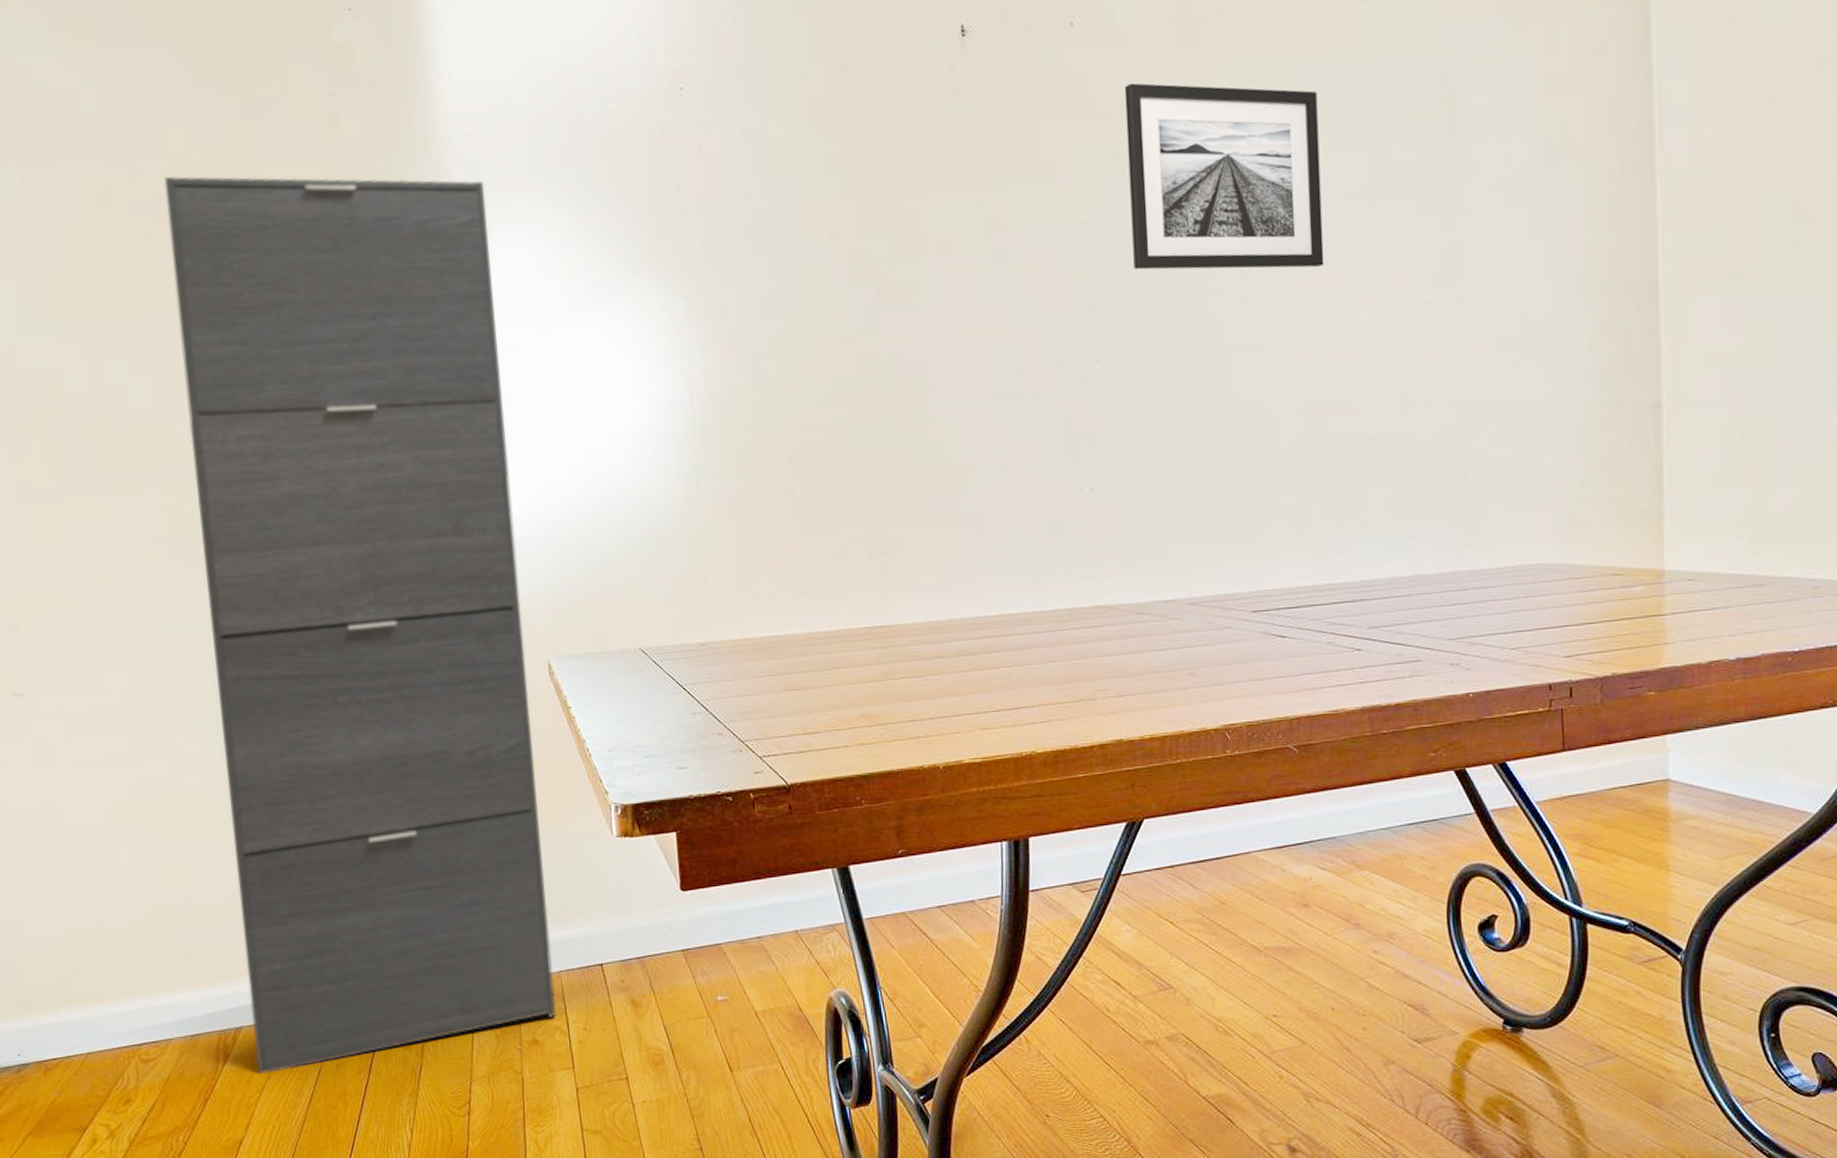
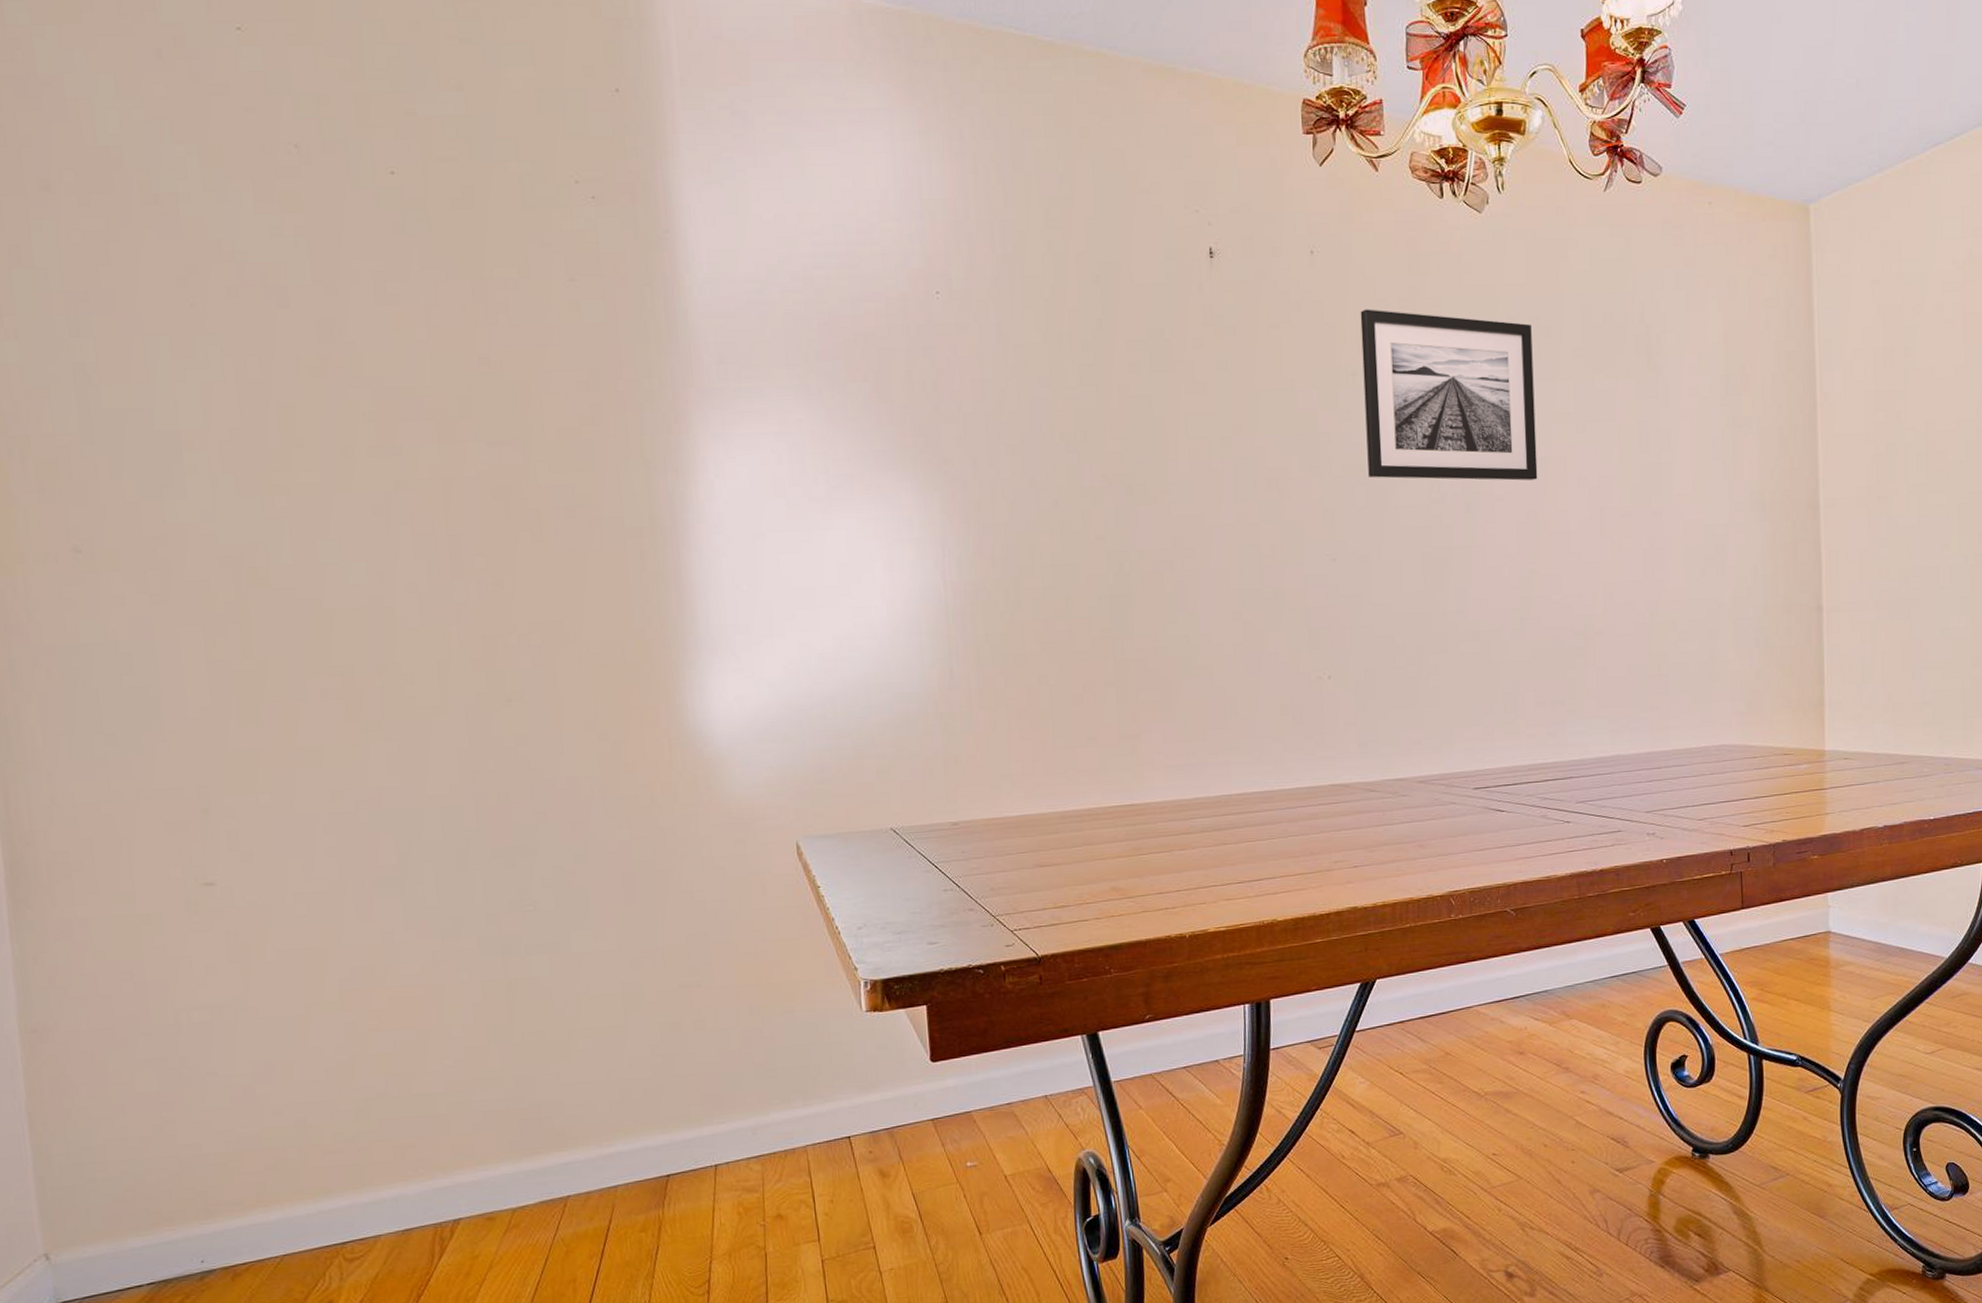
cabinet: present [164,176,556,1075] -> none [385,354,802,1267]

